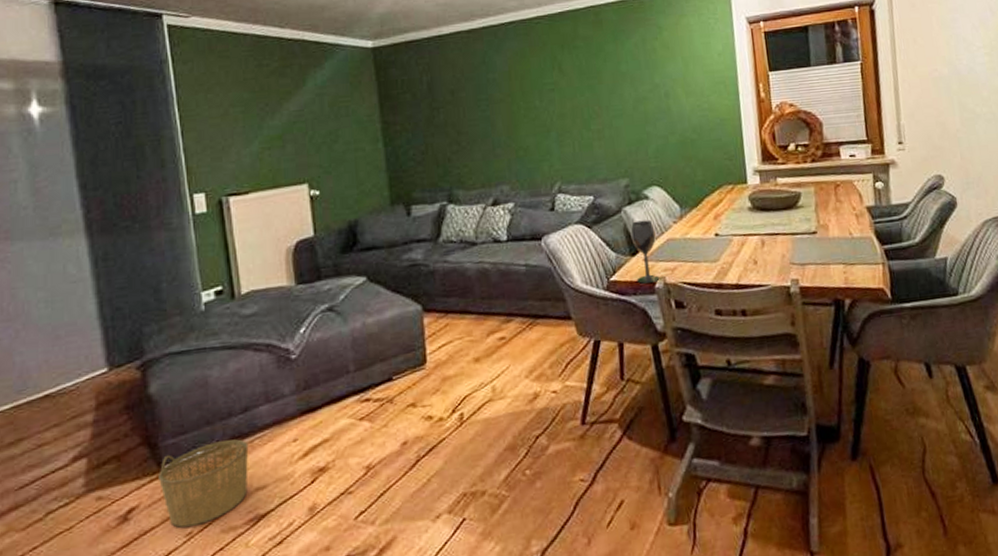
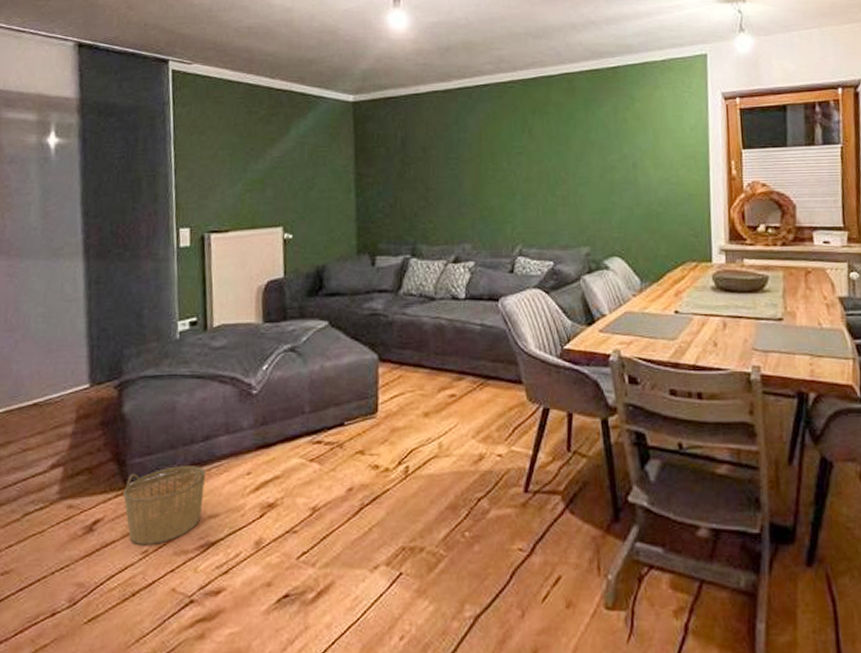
wine glass: present [630,219,660,284] -> none [588,290,615,355]

